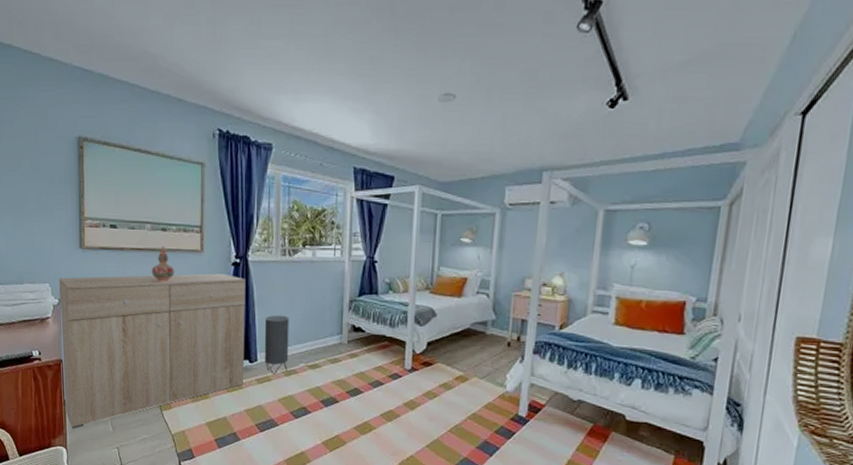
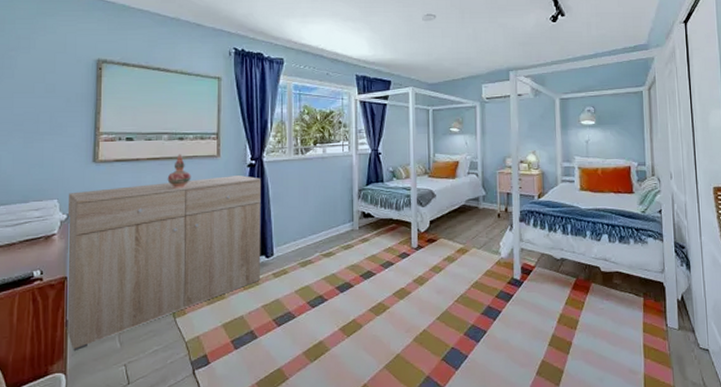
speaker: present [264,315,289,374] -> none [280,209,304,267]

